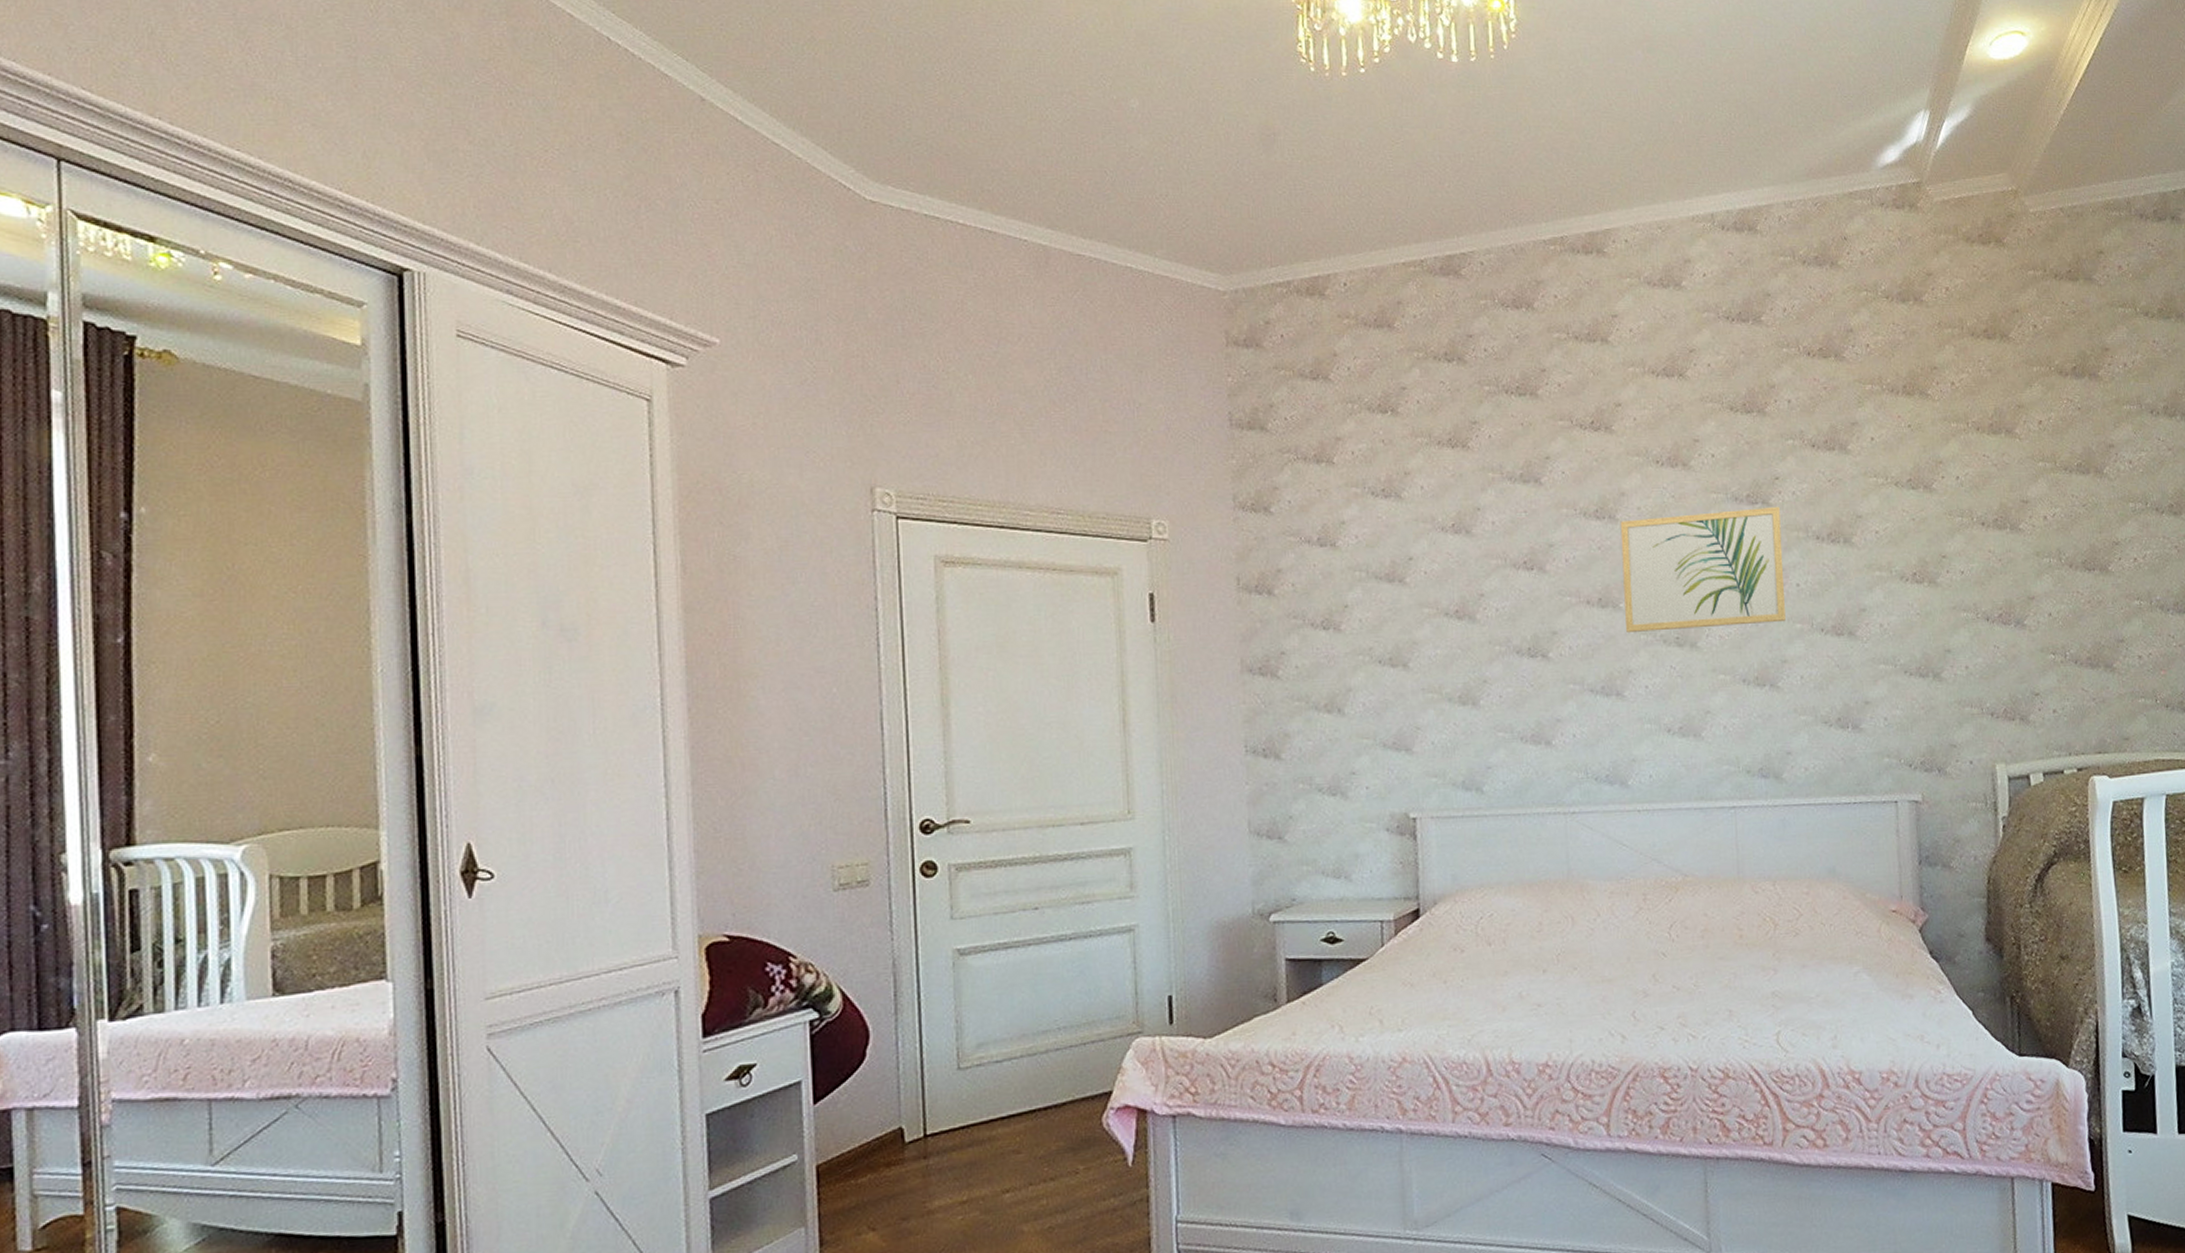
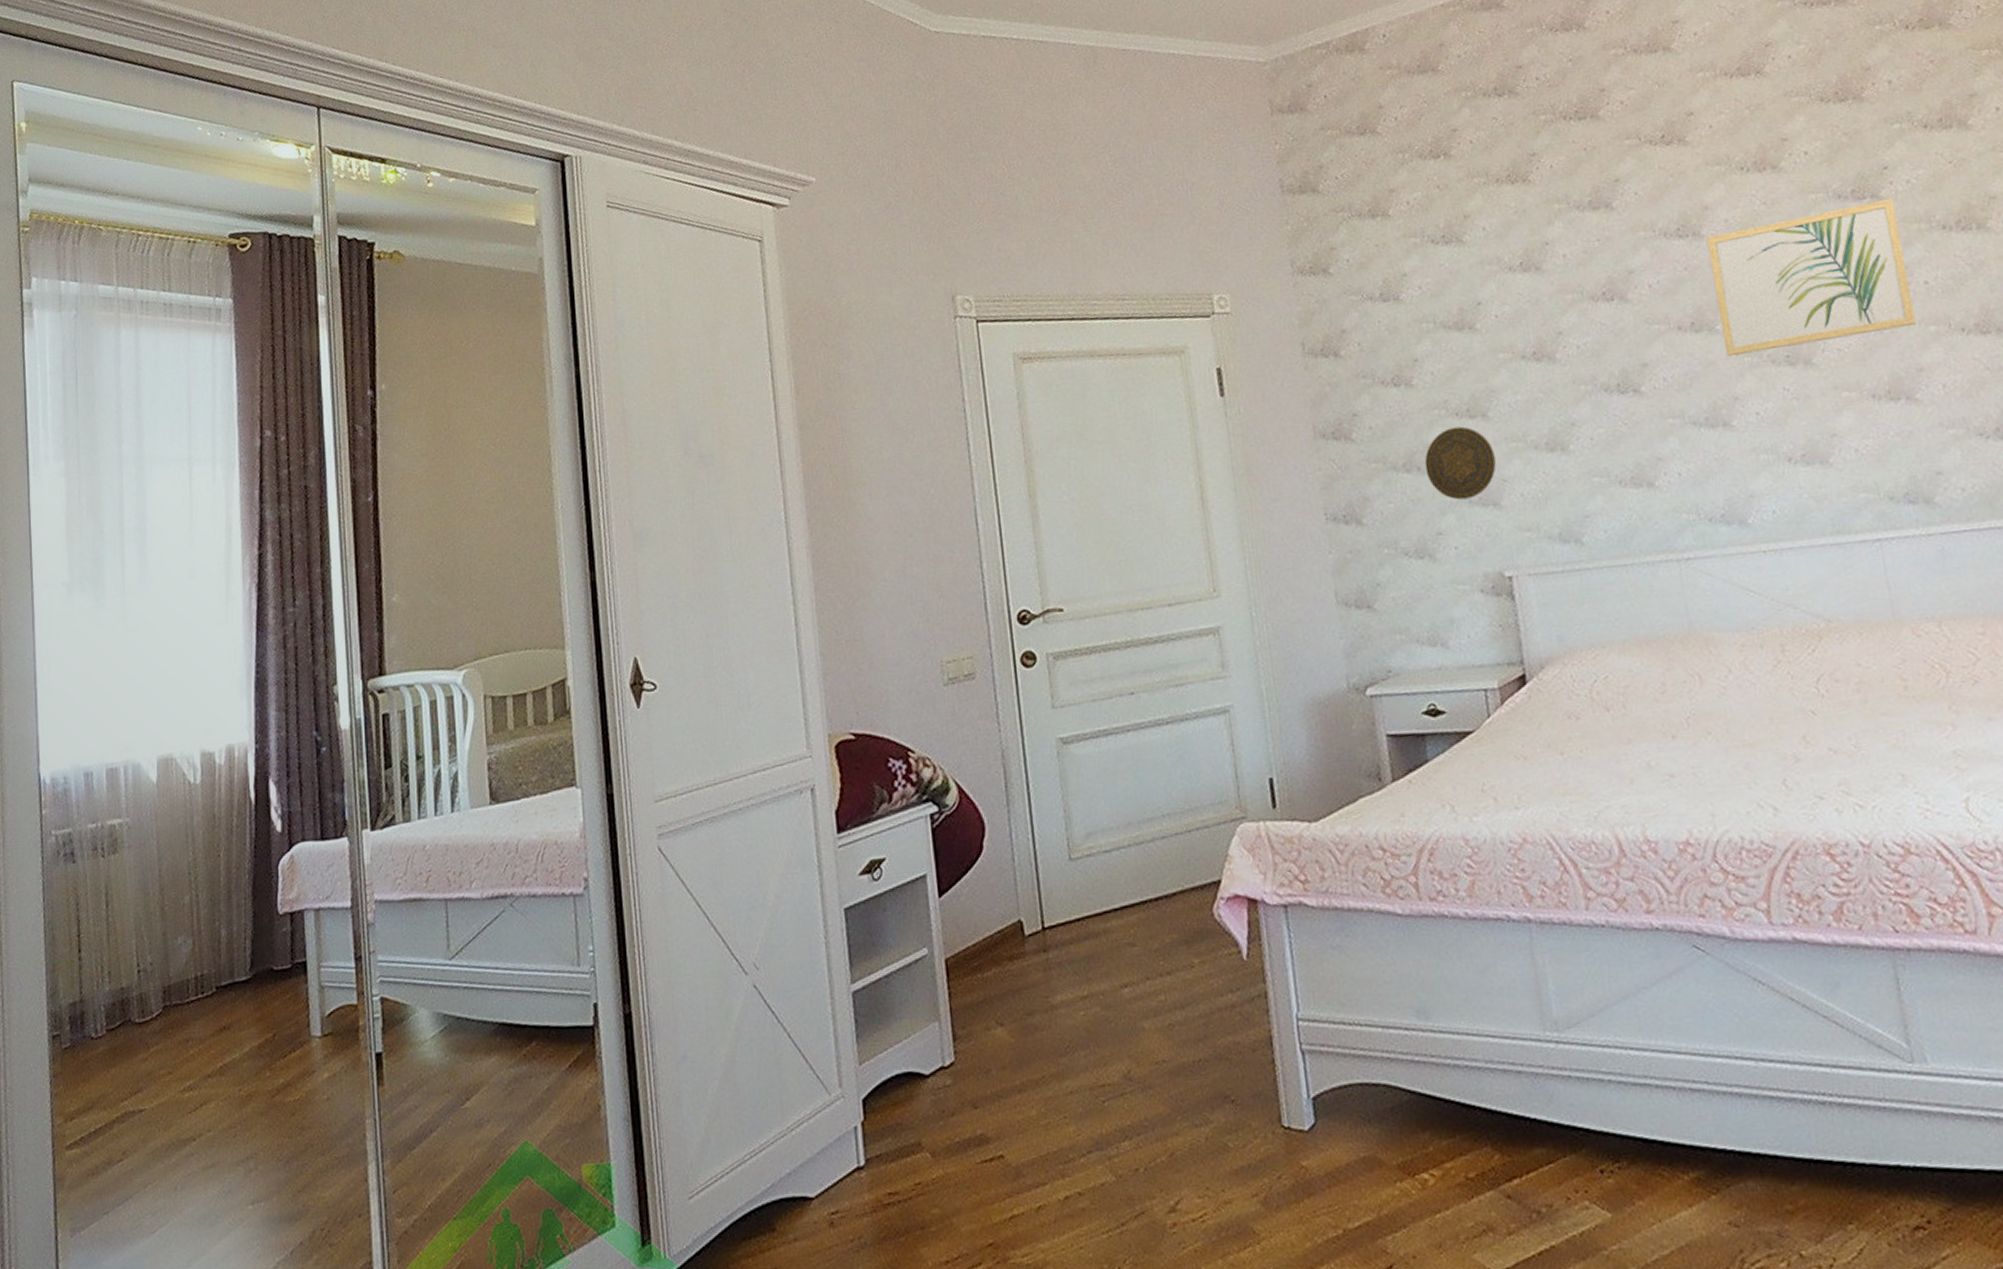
decorative plate: none [1345,674,1412,743] -> present [1424,426,1496,500]

